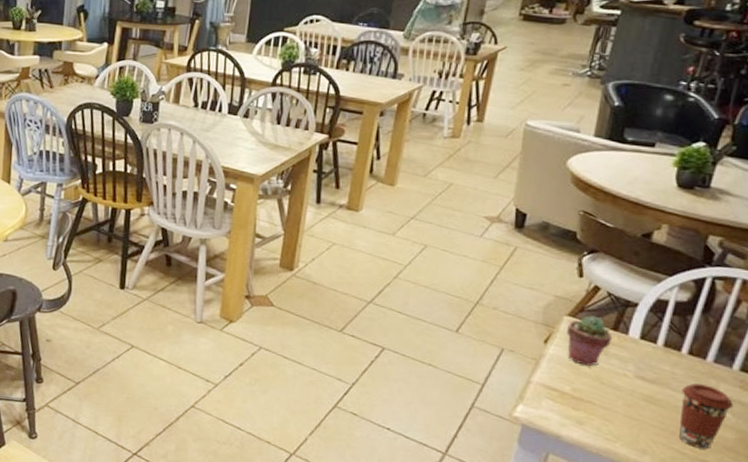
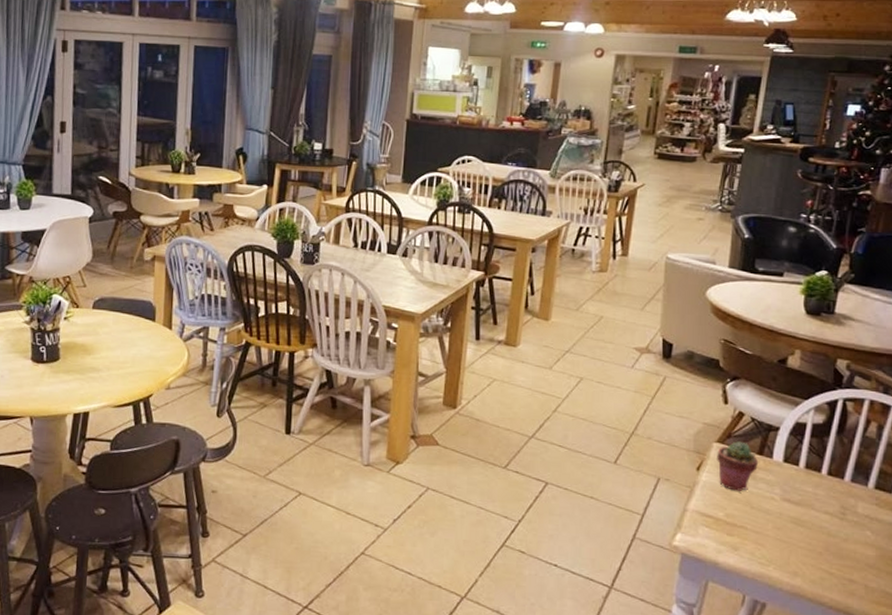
coffee cup: present [679,383,733,449] -> none [825,503,871,568]

